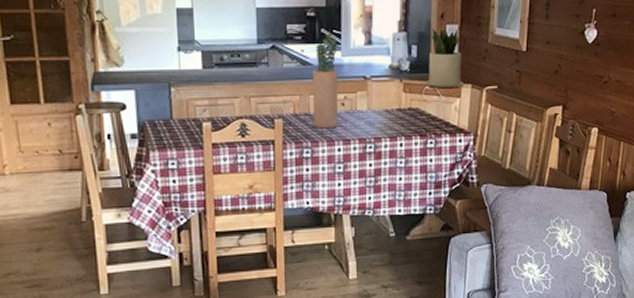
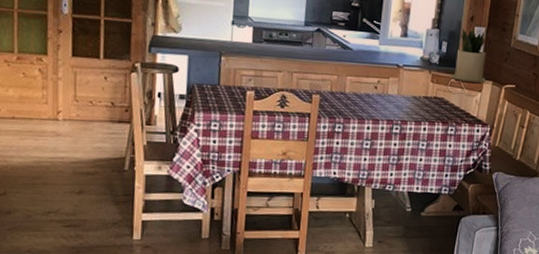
vase: present [312,29,339,129] -> none [347,19,376,109]

